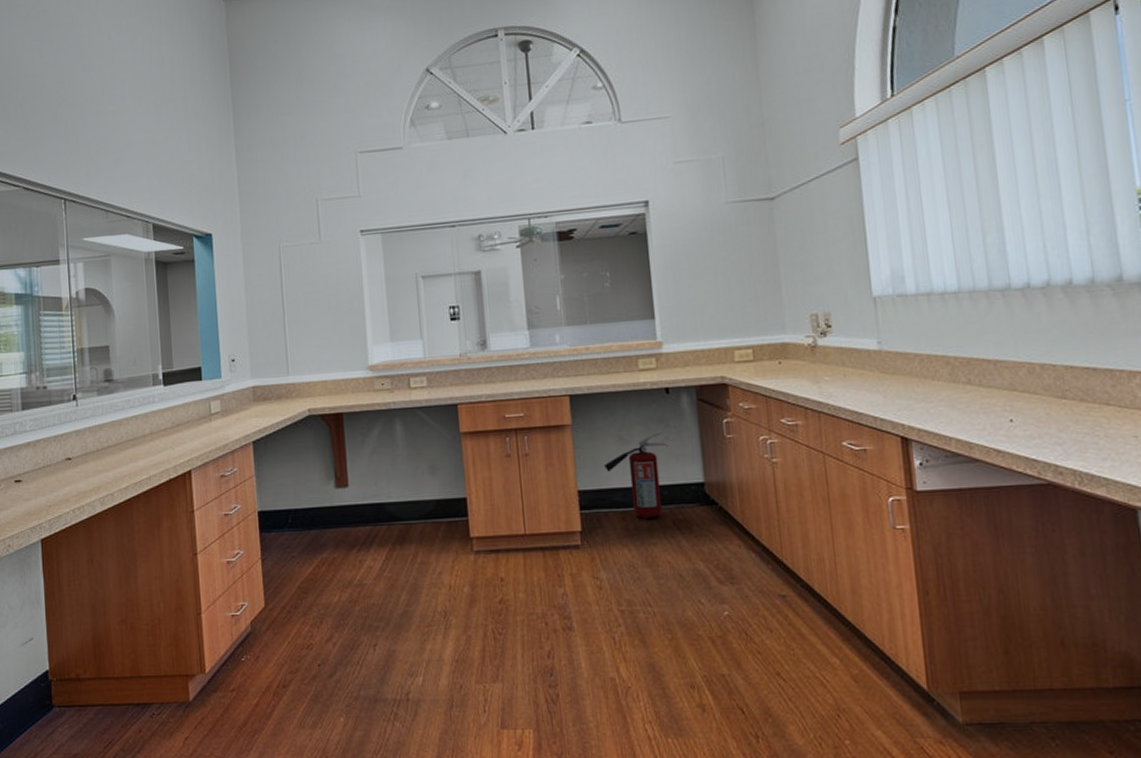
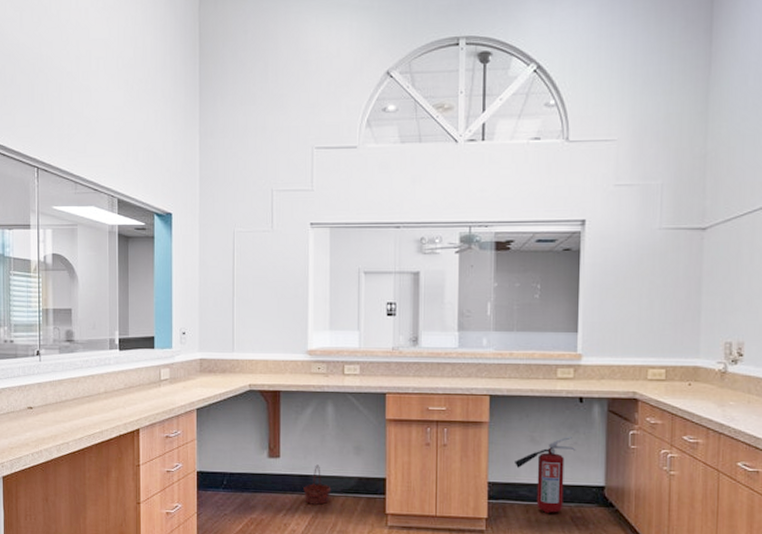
basket: none [377,490,408,536] -> present [303,464,331,505]

